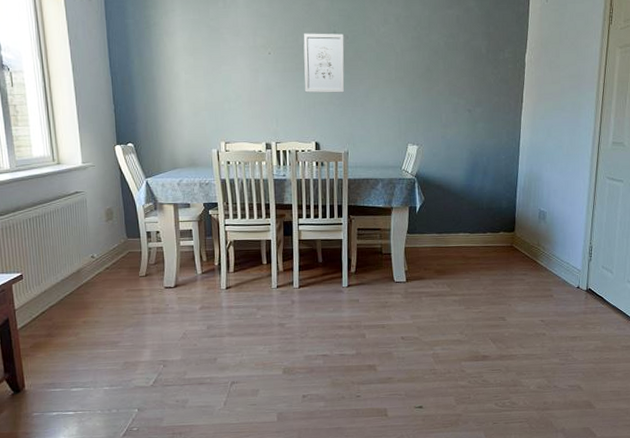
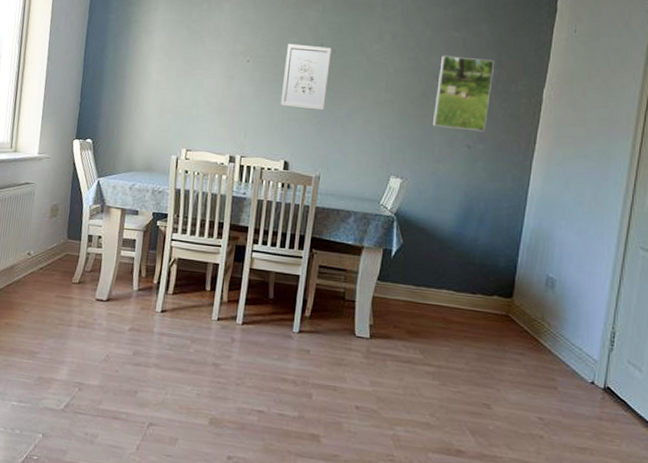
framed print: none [438,32,484,97] -> present [433,55,494,132]

